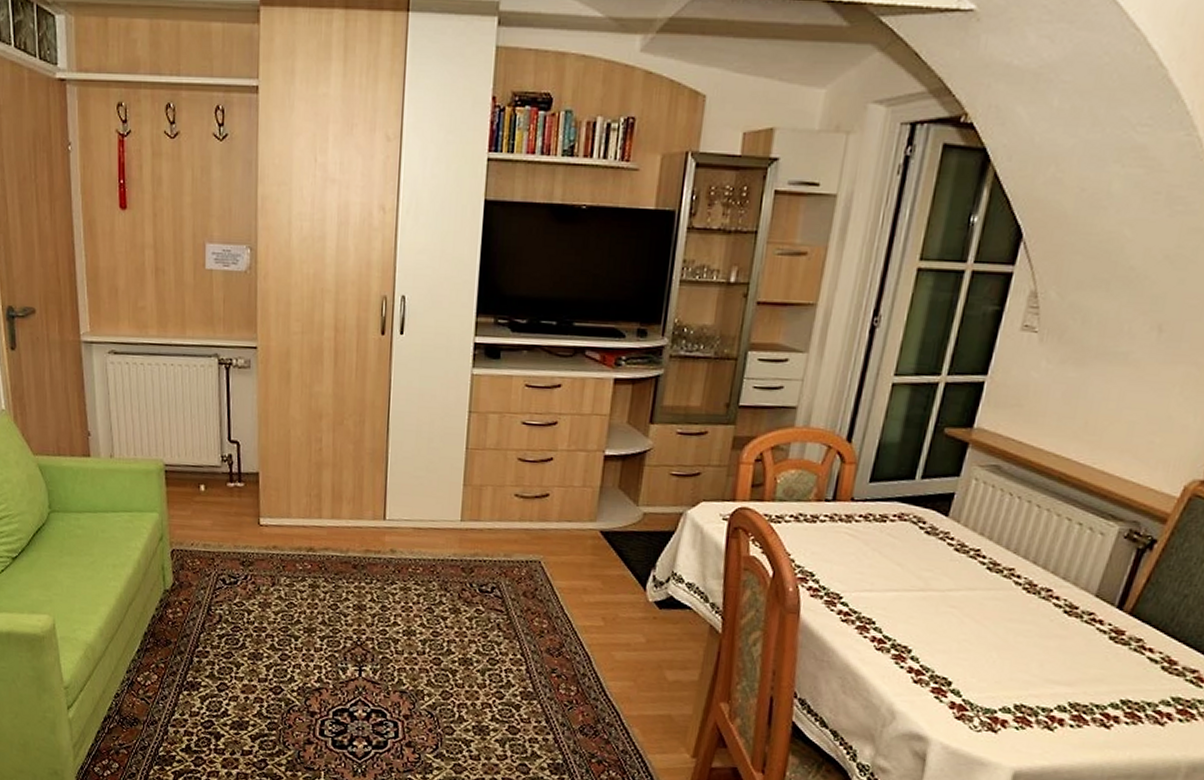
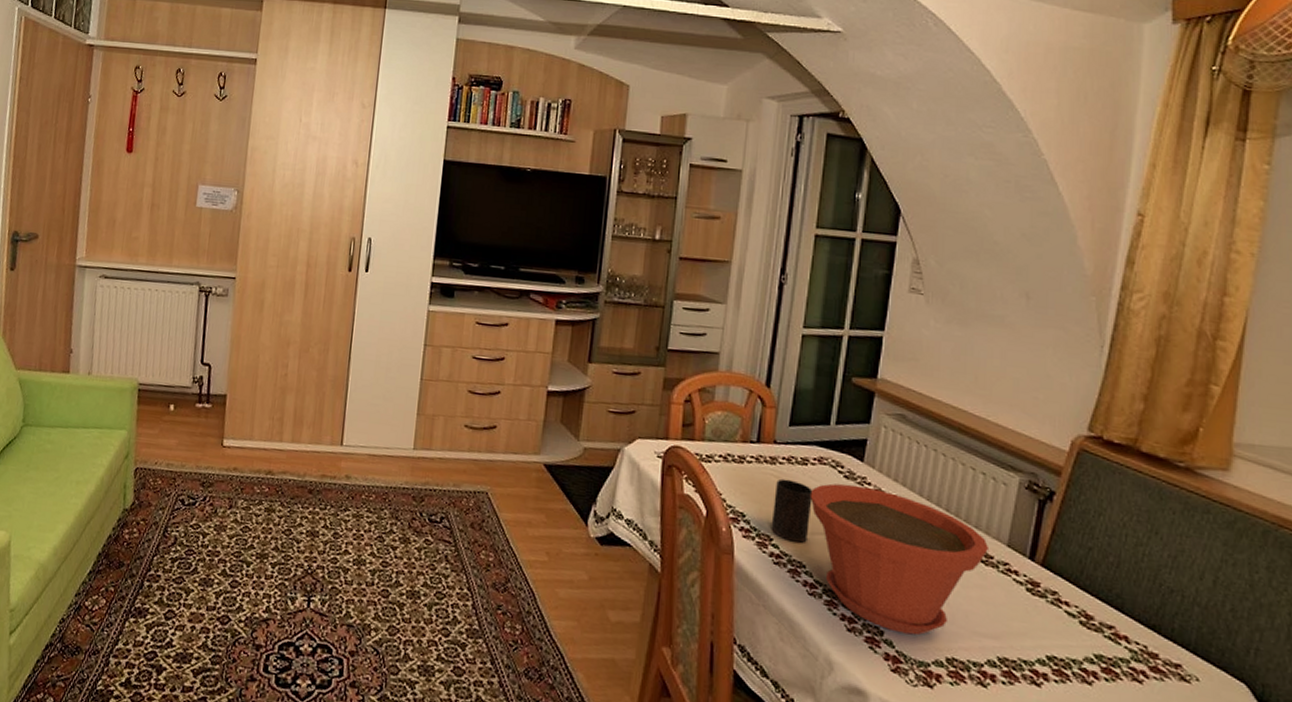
cup: none [841,537,890,600] -> present [771,478,813,543]
plant pot: none [886,540,1075,685] -> present [811,483,988,636]

